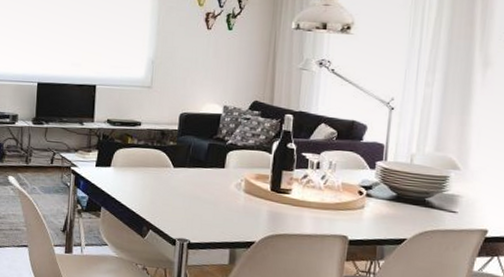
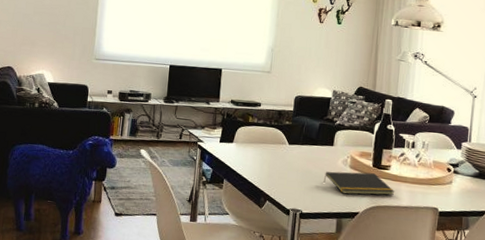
notepad: none [213,196,297,223] -> present [323,171,395,196]

